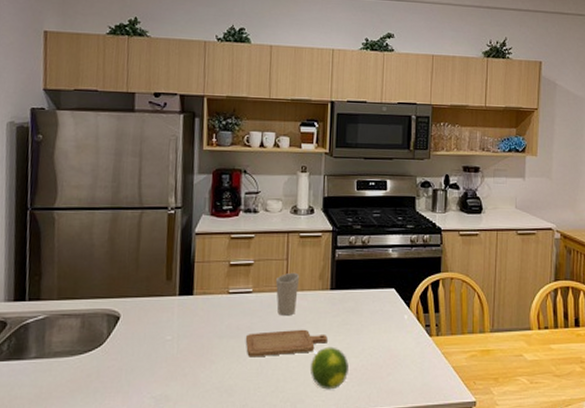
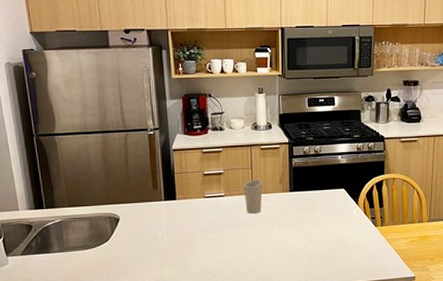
chopping board: present [245,329,328,357] -> none [221,224,289,247]
fruit: present [311,346,349,390] -> none [277,237,308,270]

